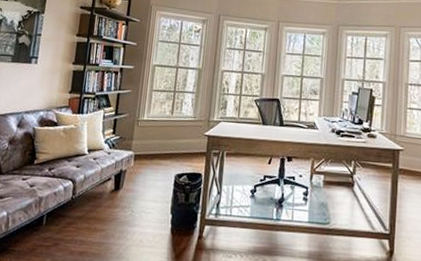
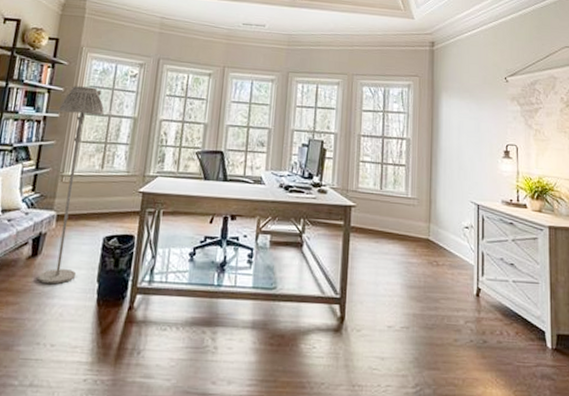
floor lamp: none [120,41,173,215] -> present [37,86,104,285]

